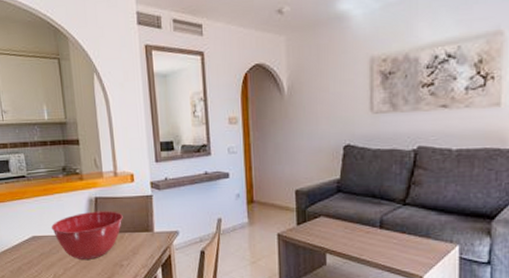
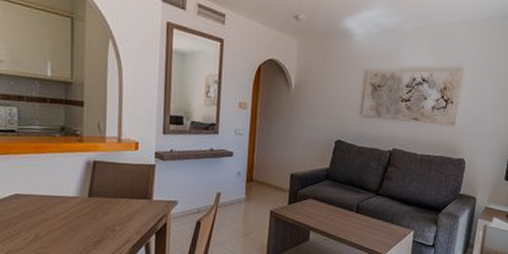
mixing bowl: present [51,211,123,259] -> none [38,174,122,222]

